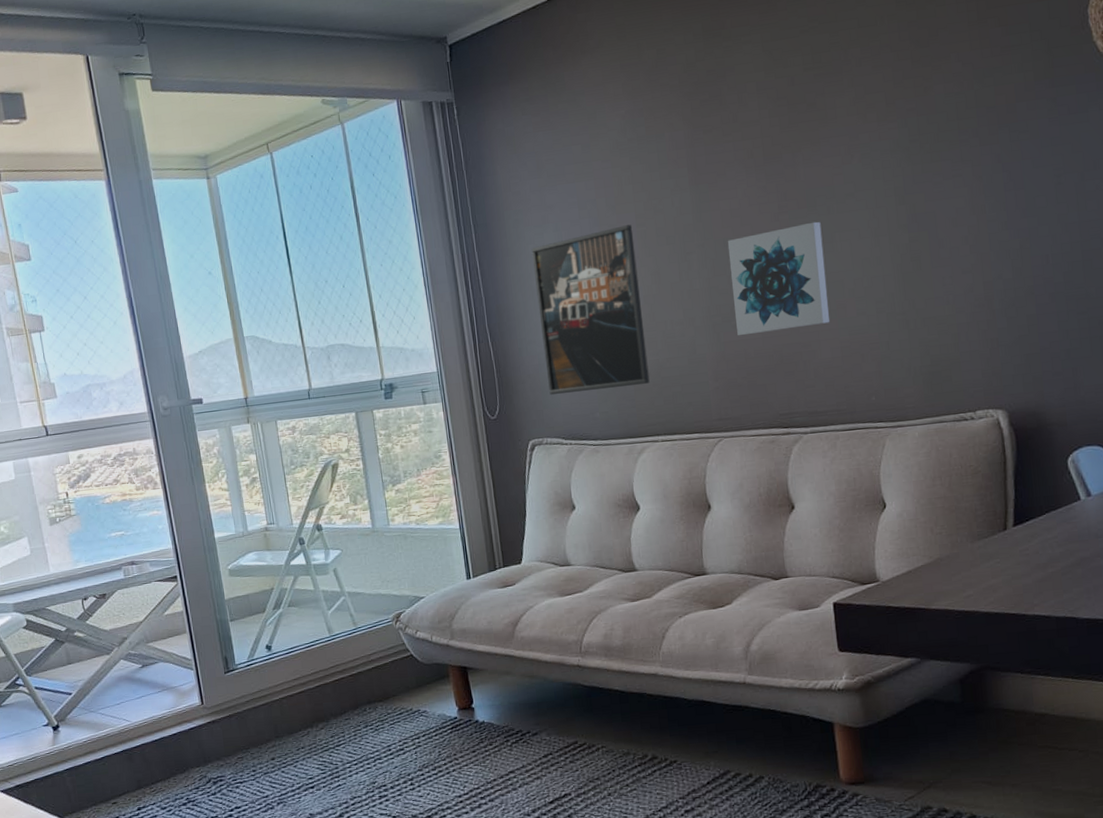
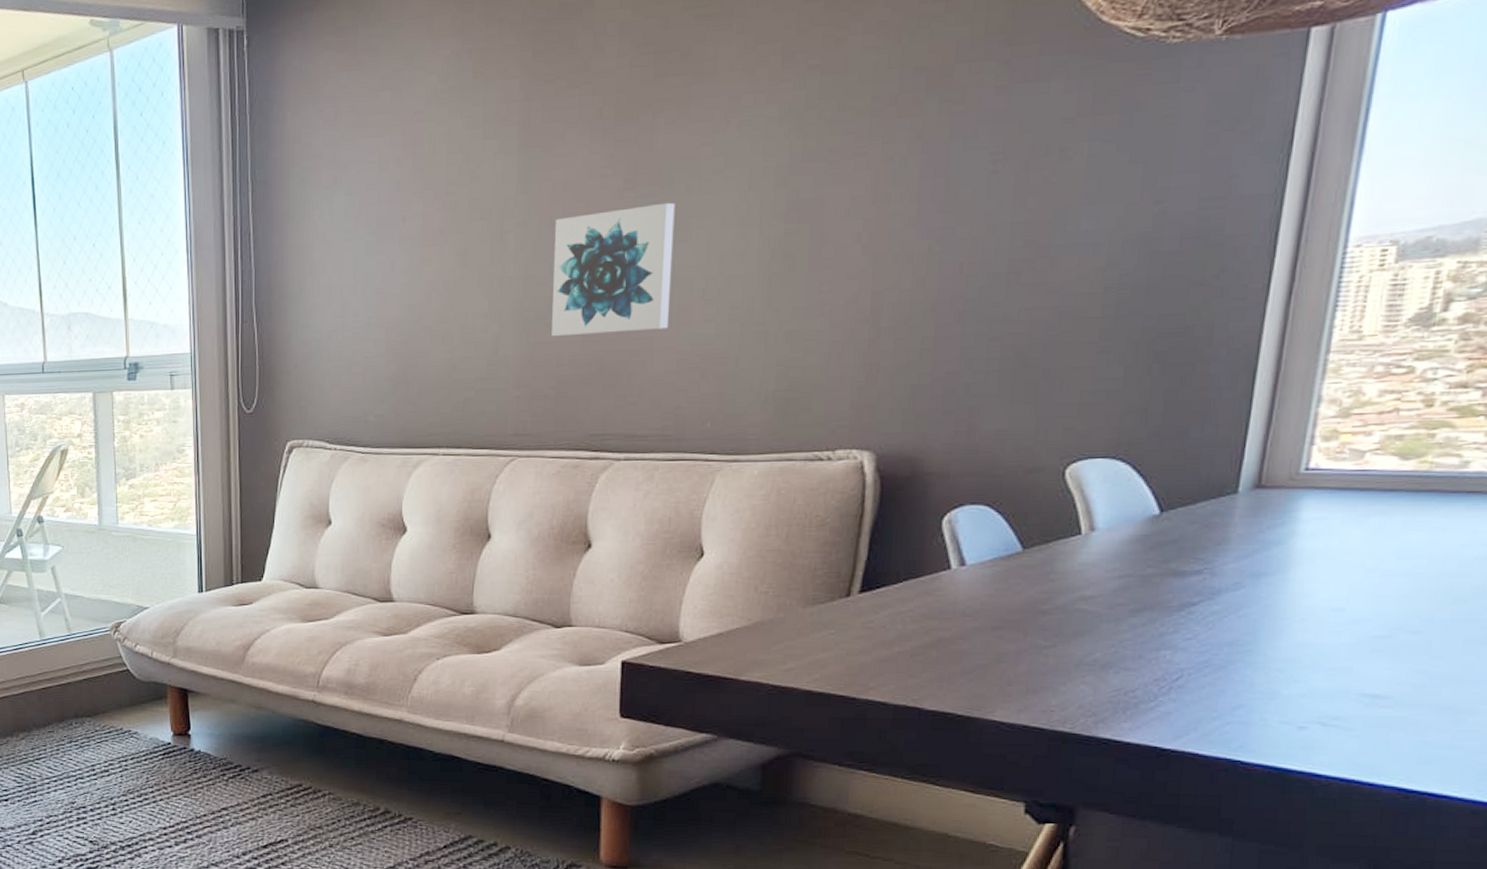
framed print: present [531,224,650,395] -> none [316,192,441,390]

